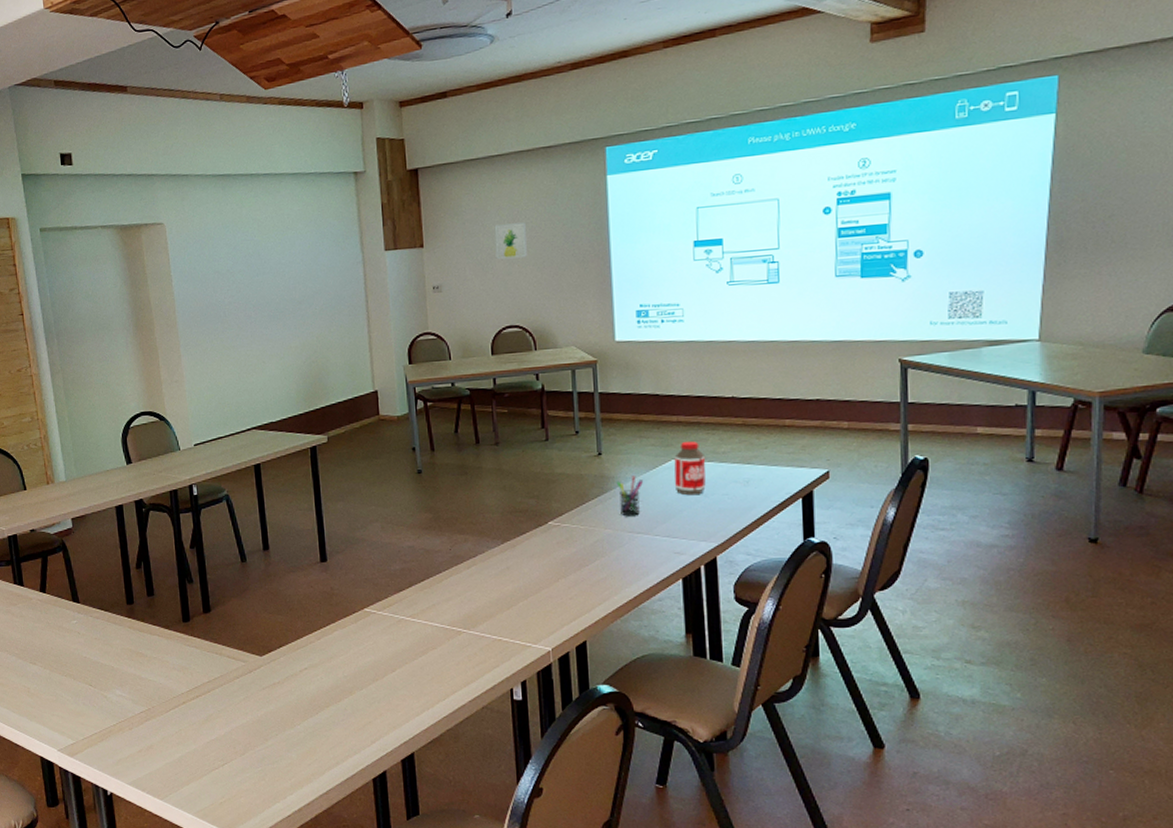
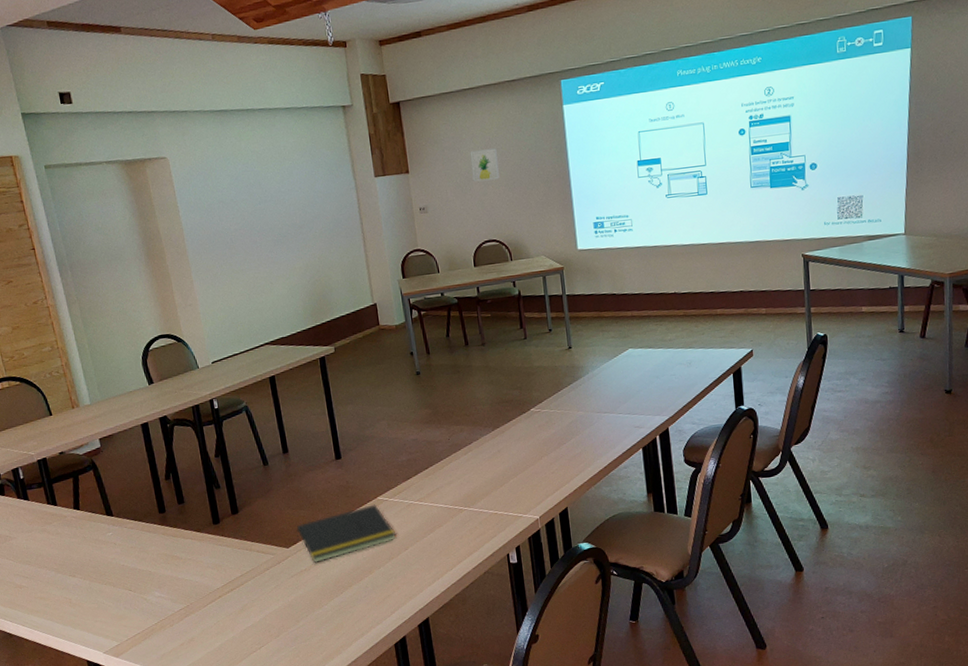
notepad: none [271,616,384,676] -> present [296,504,397,563]
pen holder: present [616,476,643,516] -> none [585,364,606,399]
bottle: present [674,442,706,496] -> none [631,332,657,378]

